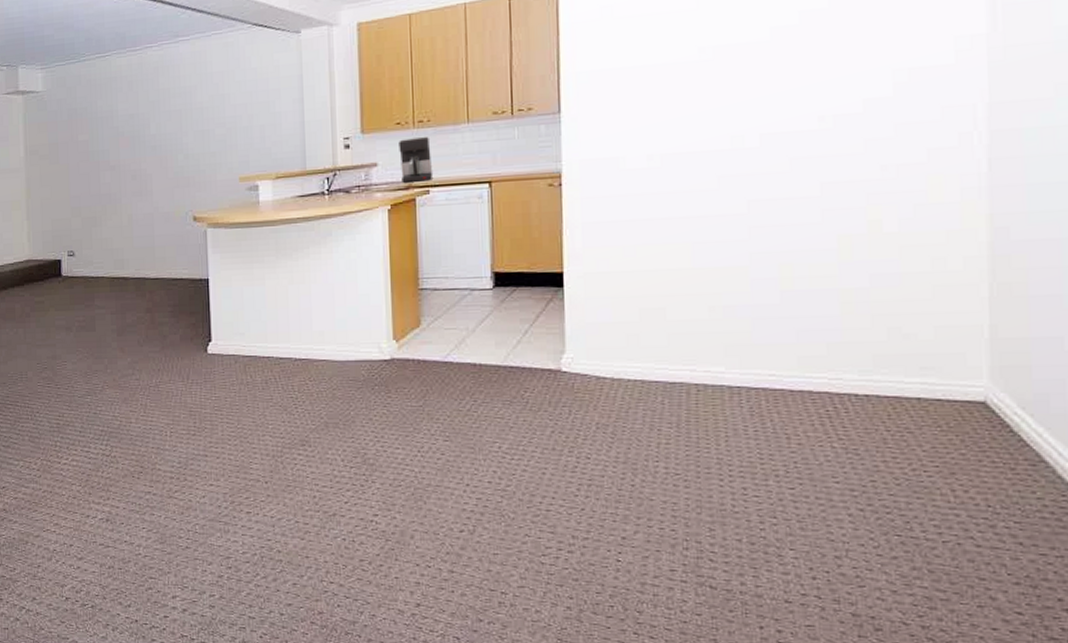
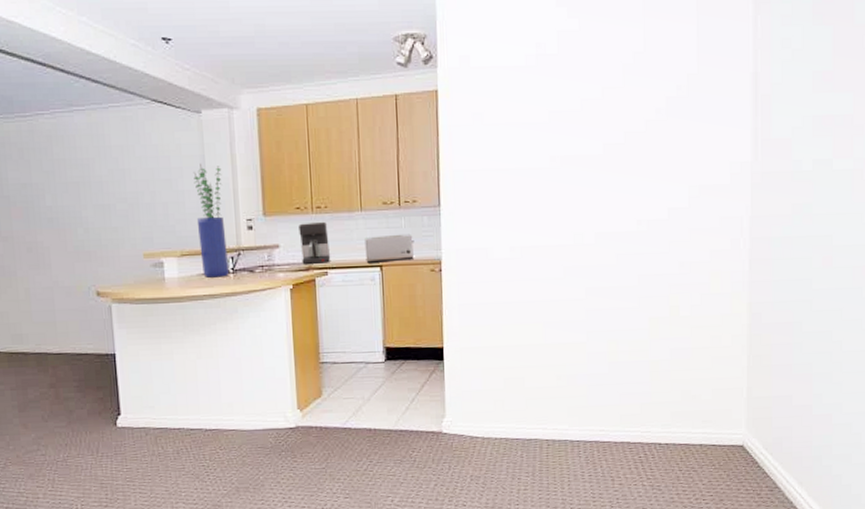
vase: none [291,83,325,200] -> present [193,163,230,278]
toaster: none [472,145,529,179] -> present [365,233,414,263]

